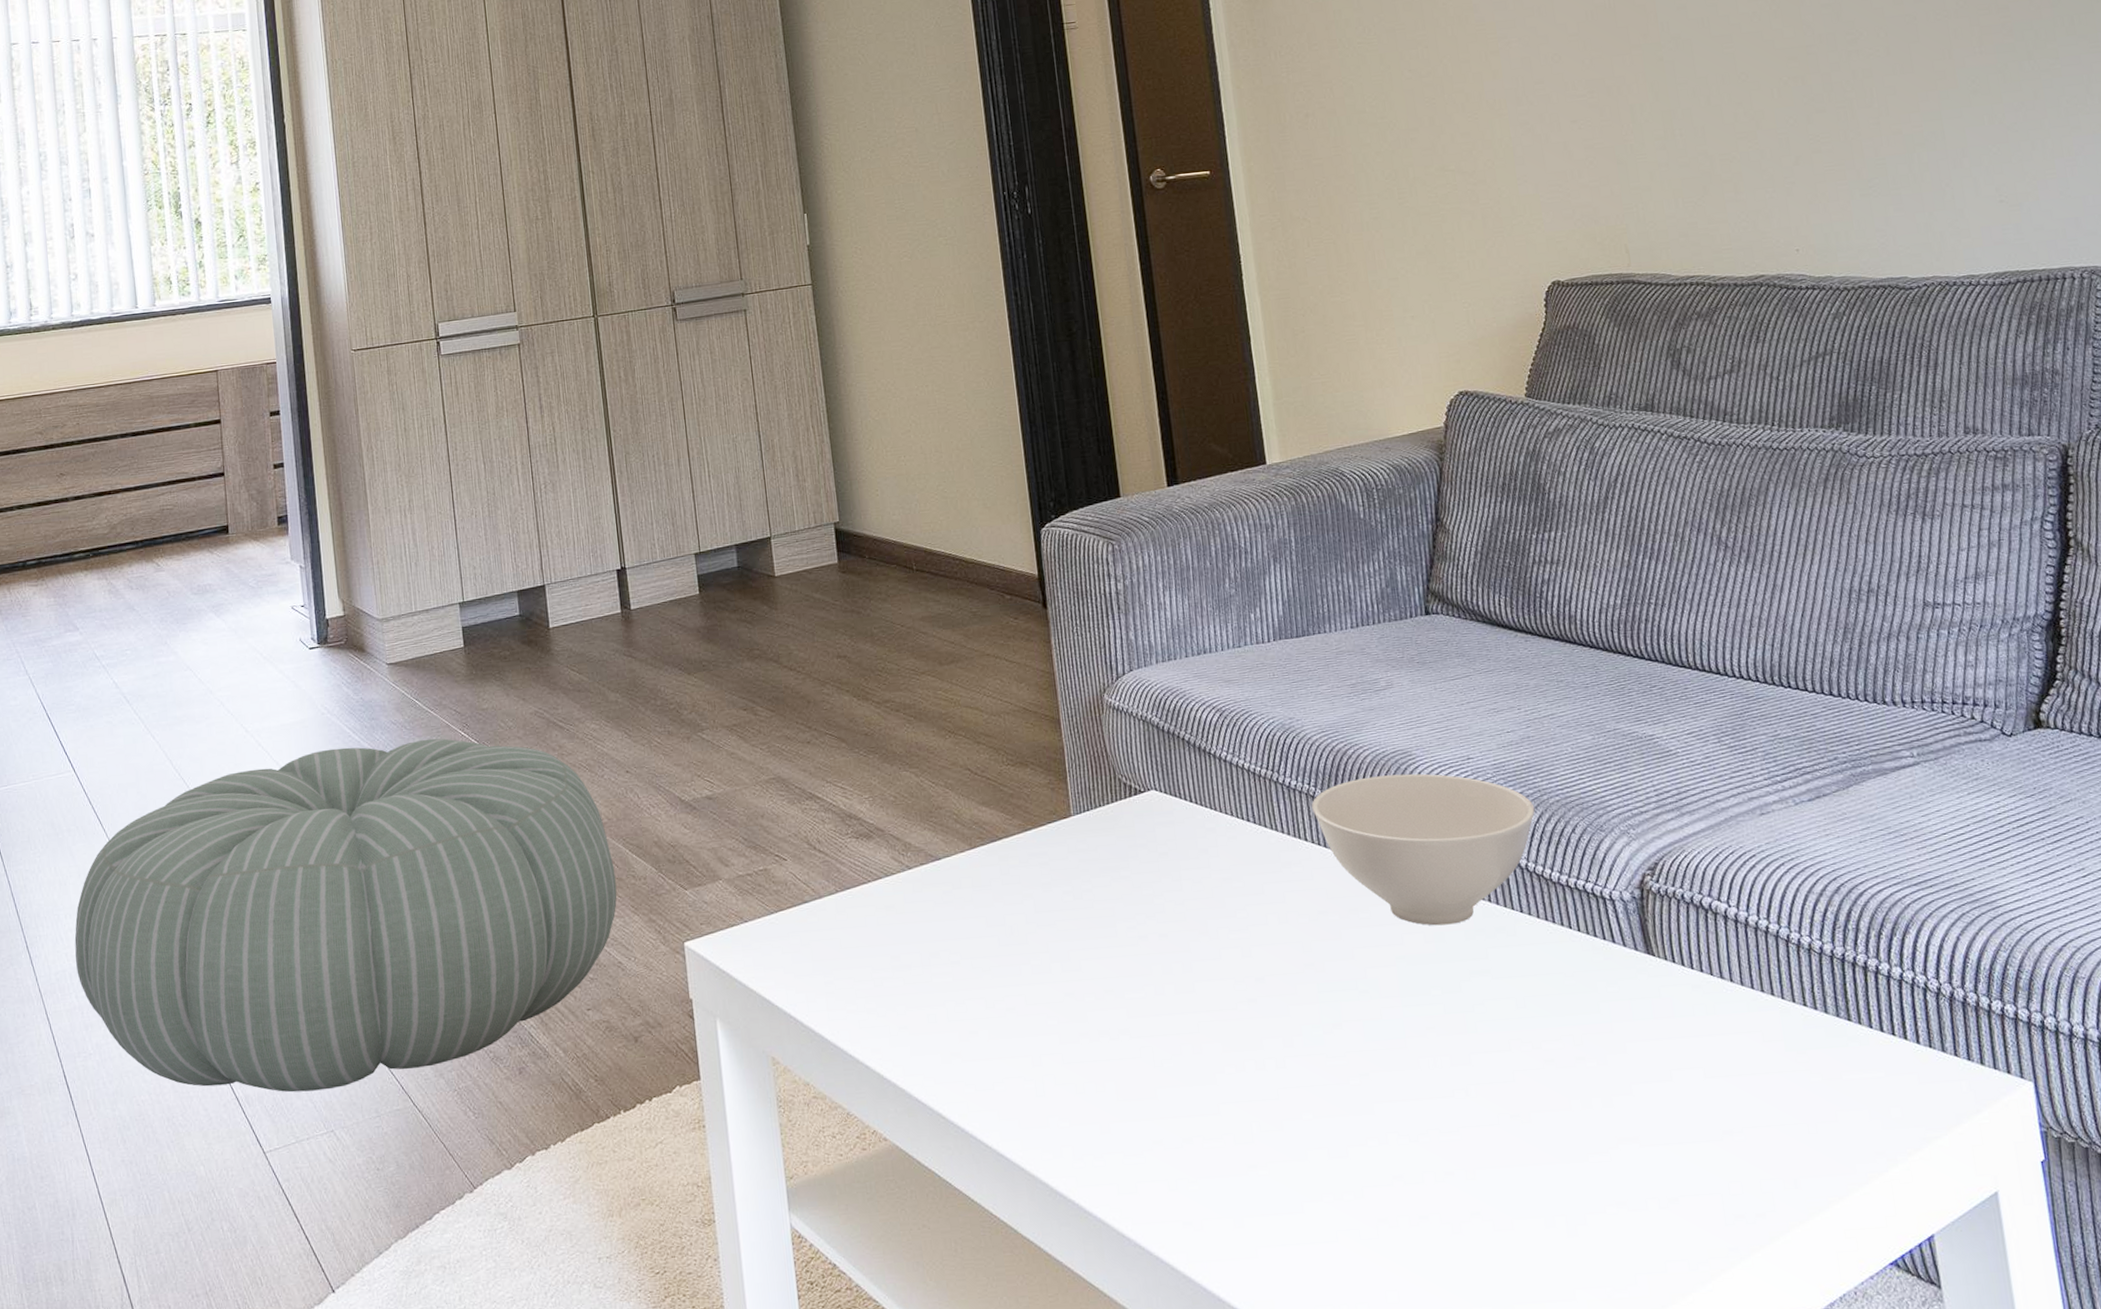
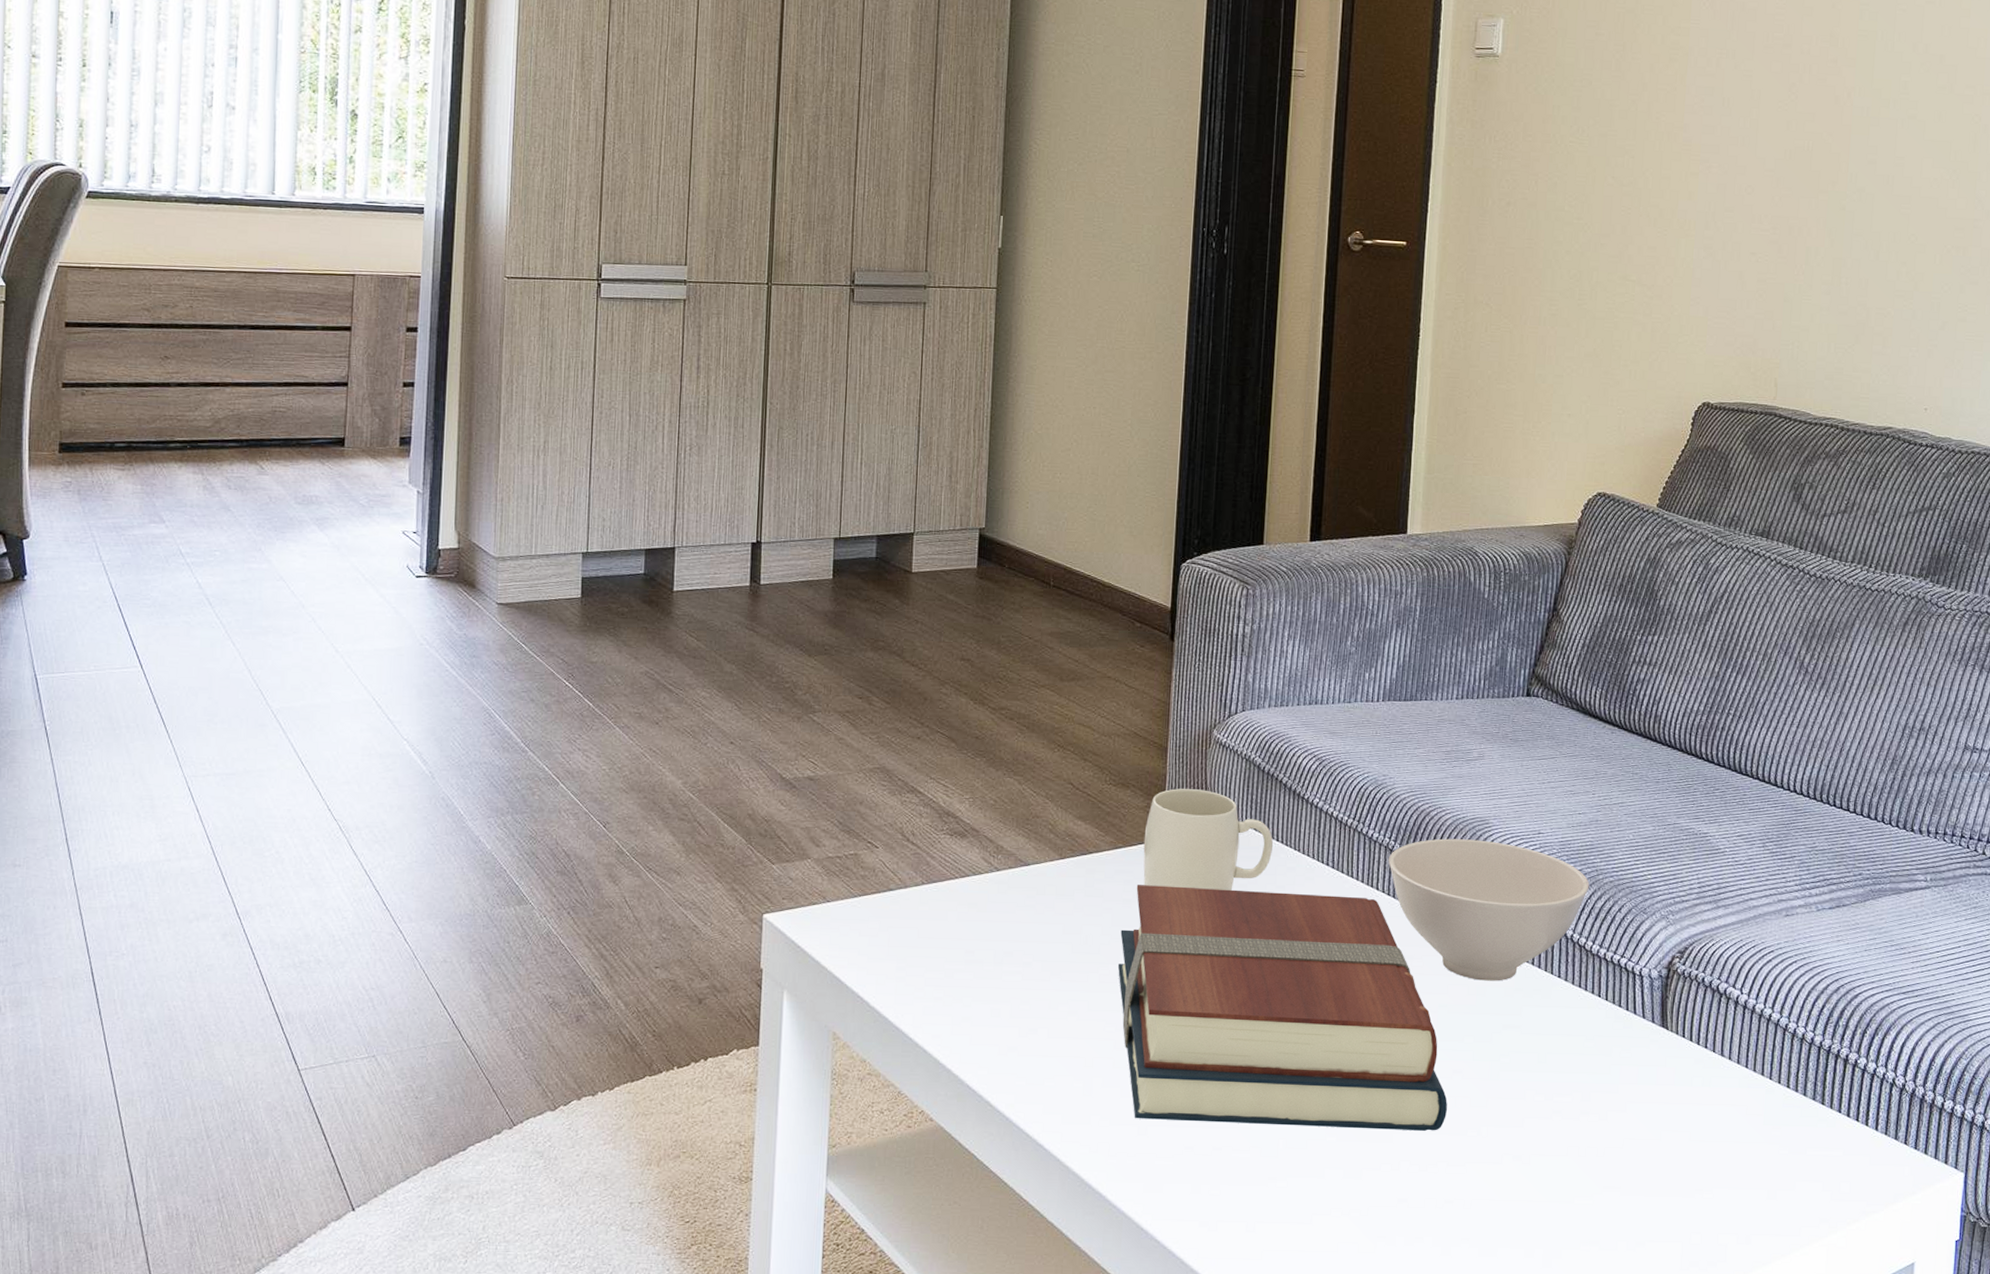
pouf: present [74,738,617,1093] -> none [119,680,704,1016]
books: none [1045,851,1428,1117] -> present [1118,885,1447,1131]
mug: none [1051,758,1188,867] -> present [1143,788,1273,891]

